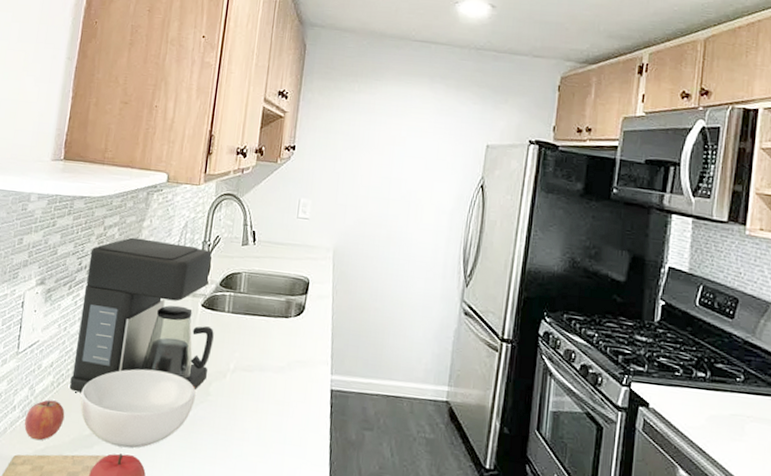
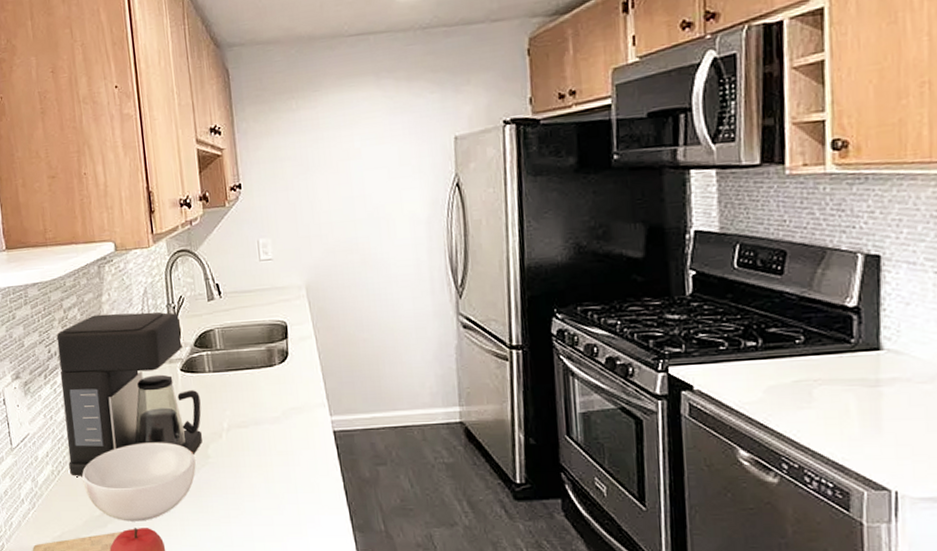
fruit: present [24,399,65,441] -> none [35,488,73,528]

